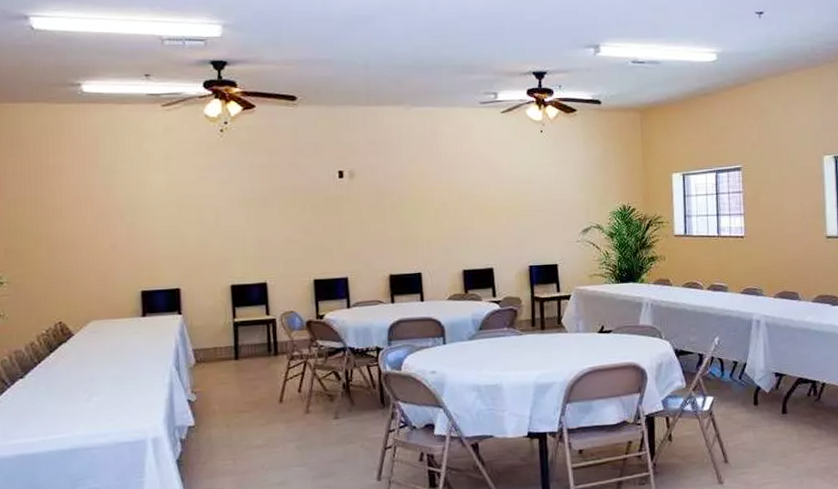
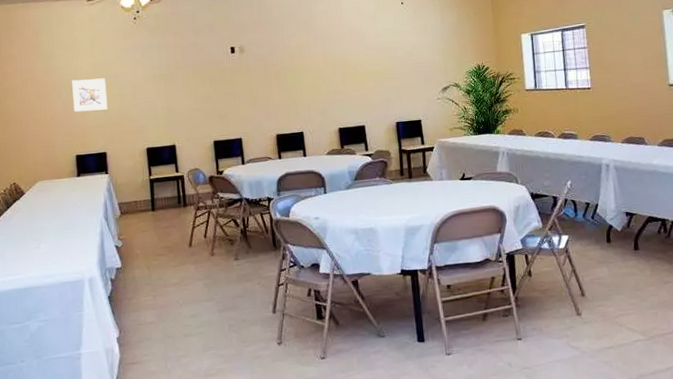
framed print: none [139,200,184,239] -> present [72,78,108,112]

